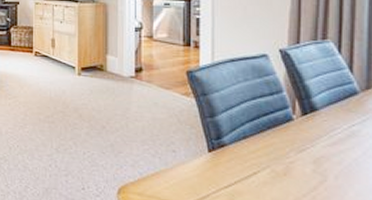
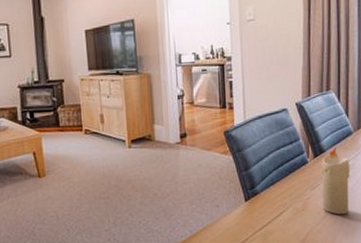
candle: none [311,106,353,190] -> present [321,146,350,215]

